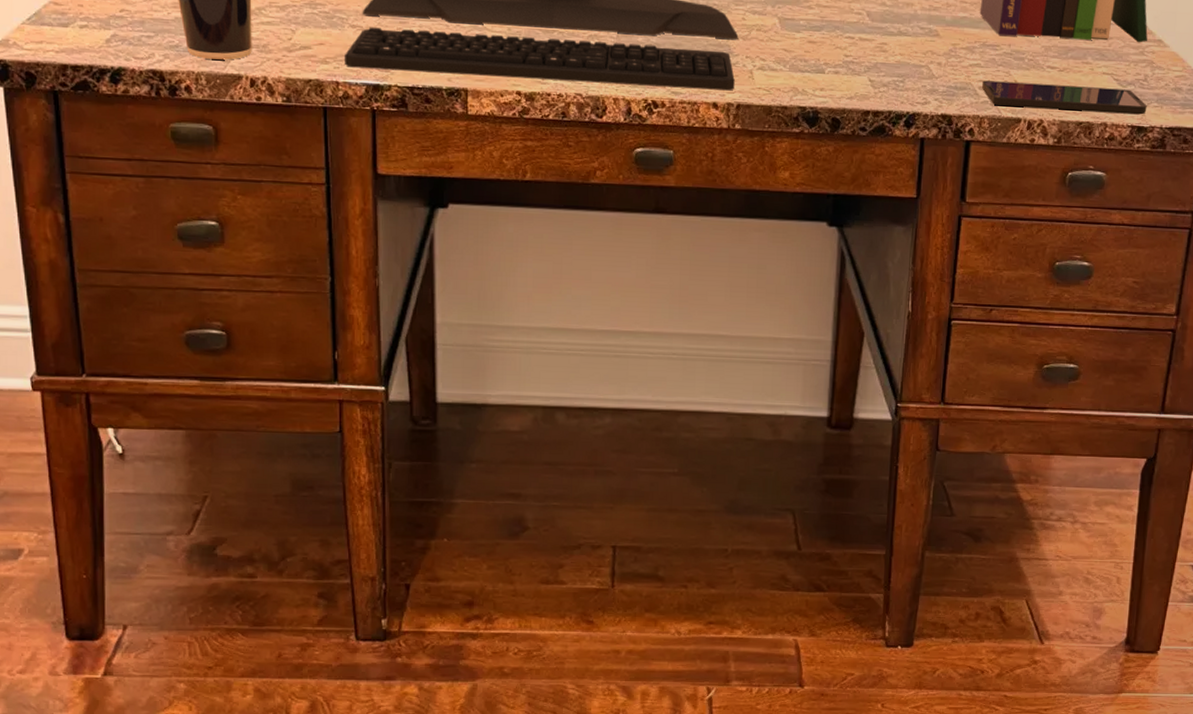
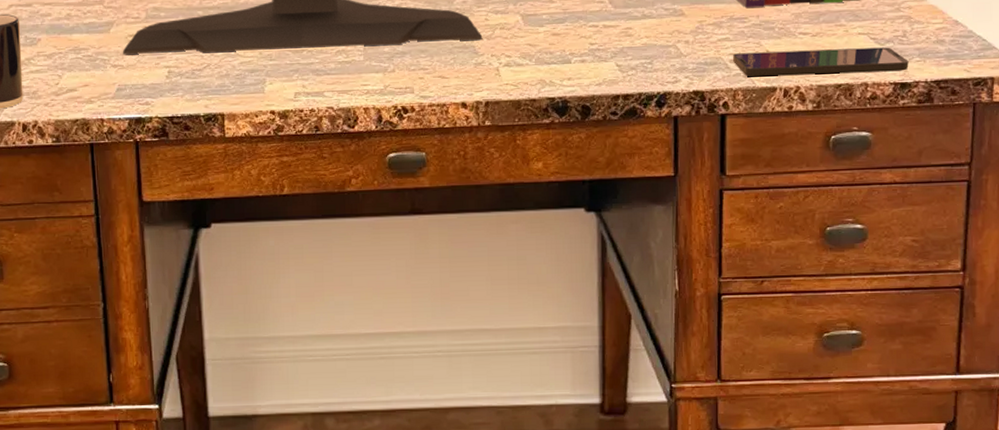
computer keyboard: present [345,27,735,91] -> none [108,52,482,104]

